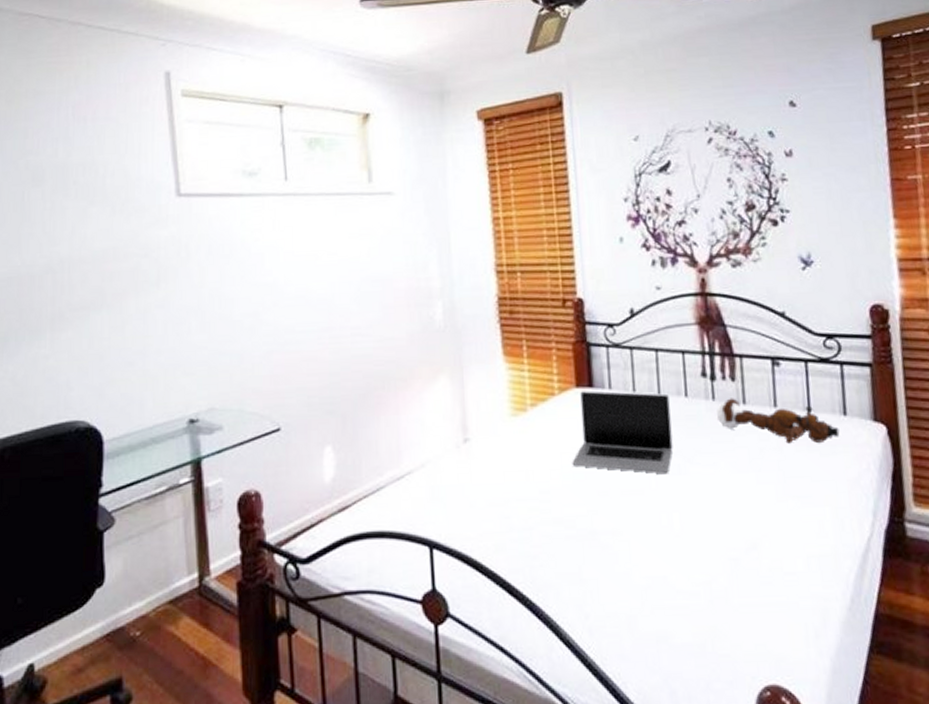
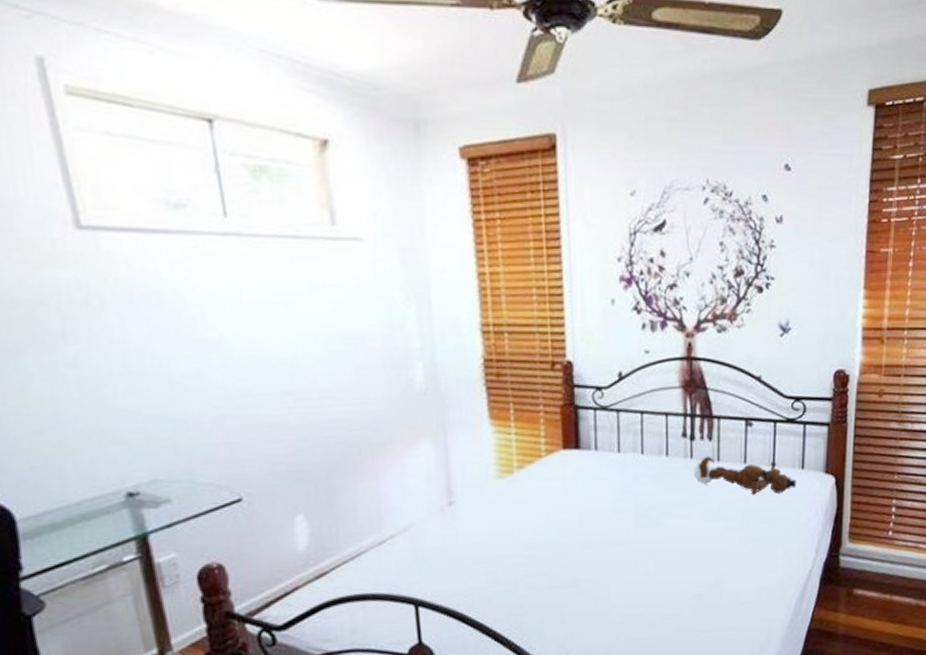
laptop: present [572,391,673,475] -> none [557,452,652,527]

